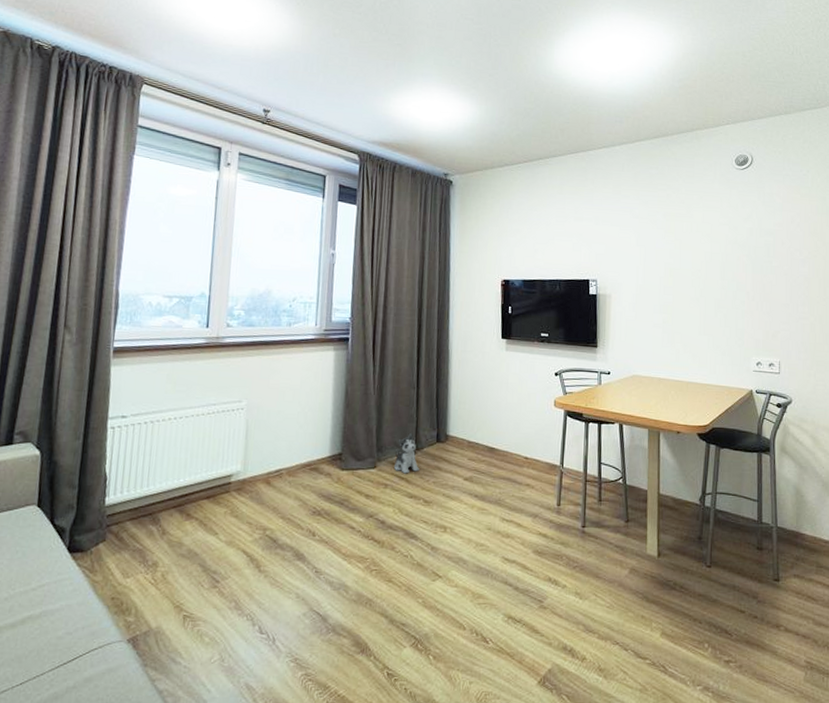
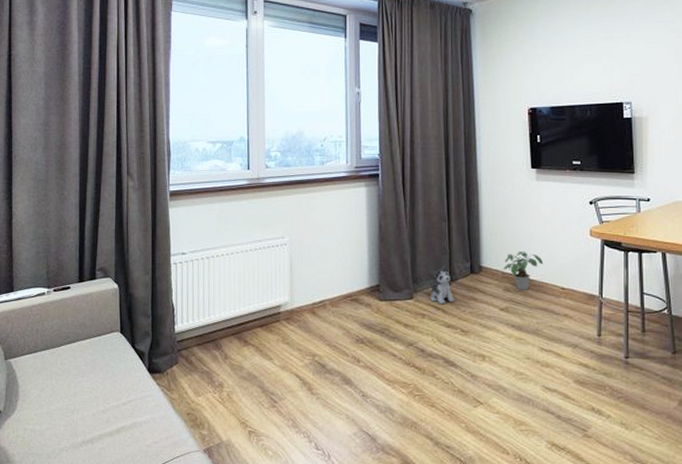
potted plant: none [470,420,508,460] -> present [504,251,543,291]

